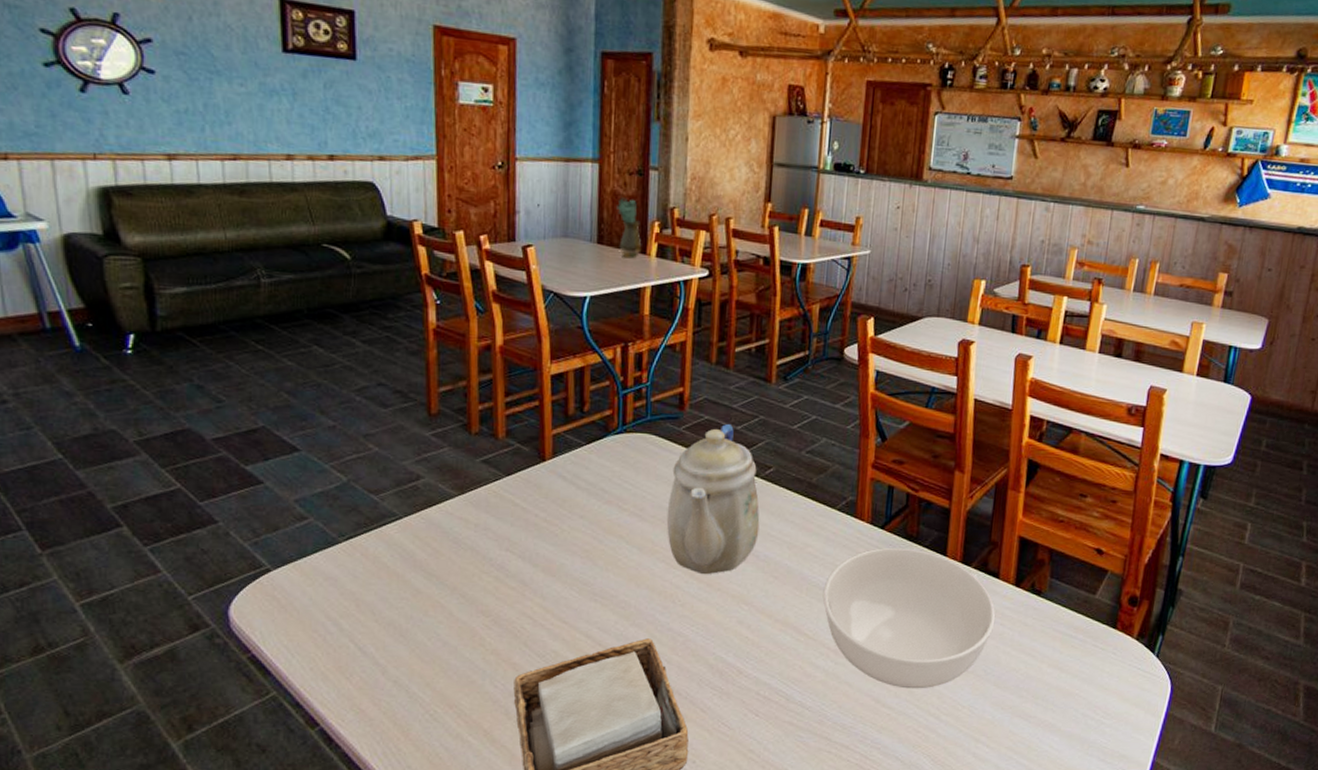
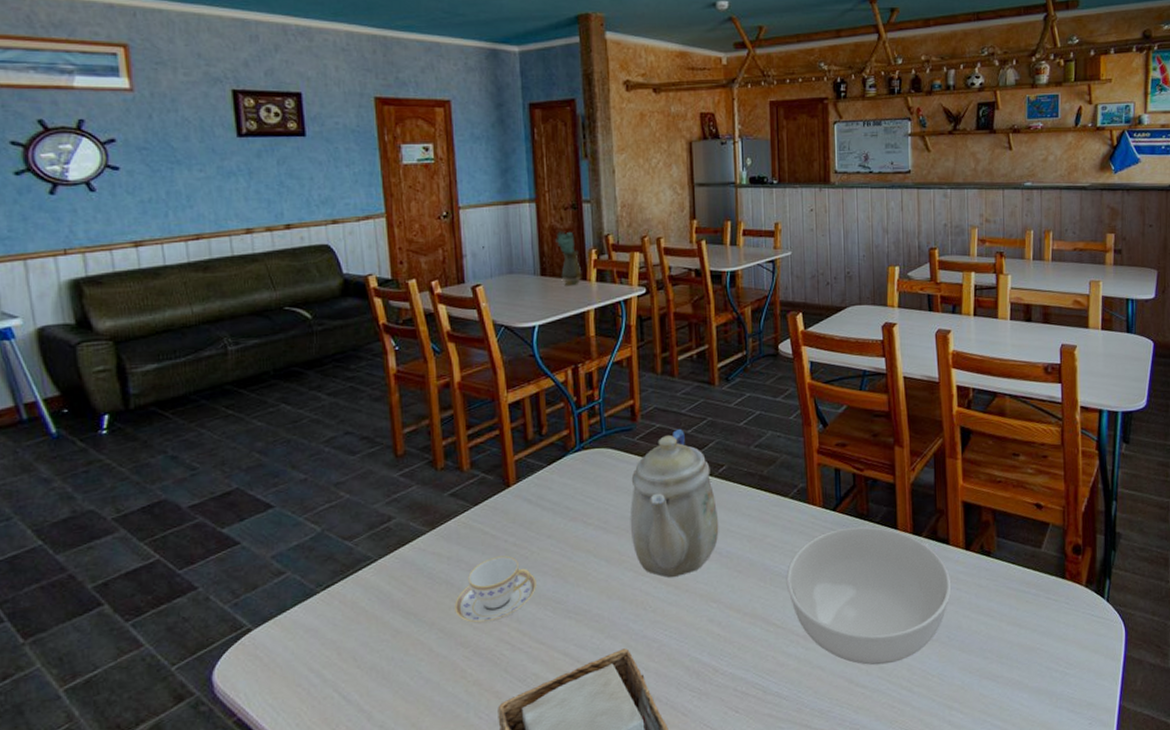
teacup: none [478,530,564,594] -> present [454,555,536,623]

